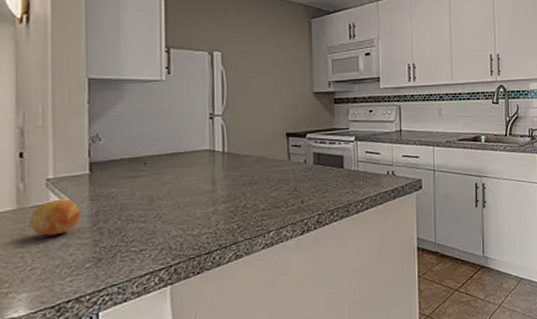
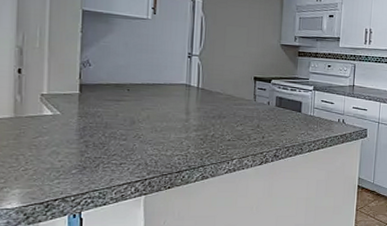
fruit: present [29,198,81,236] -> none [24,112,70,143]

